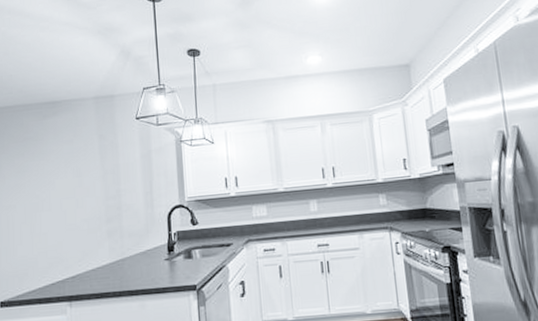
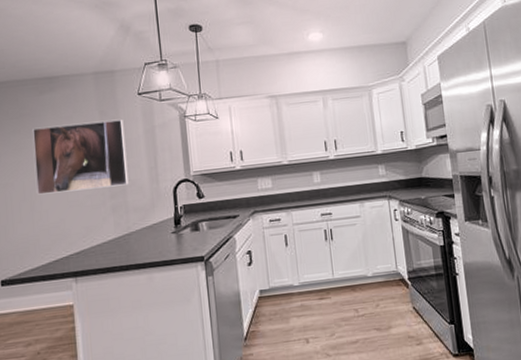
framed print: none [35,144,124,218] -> present [33,120,129,195]

